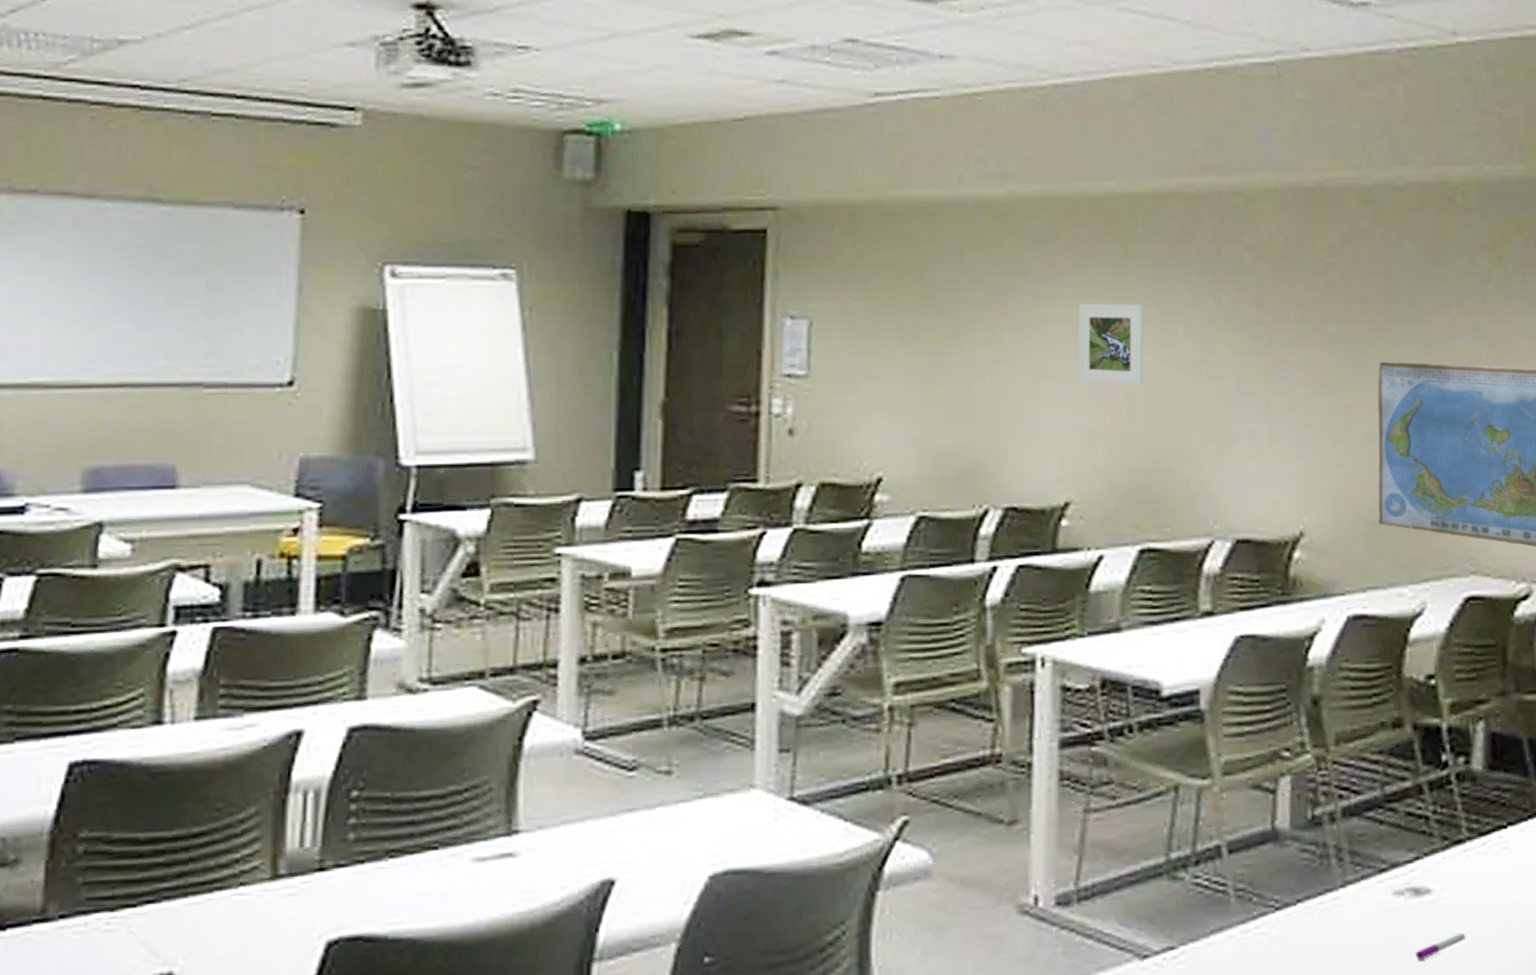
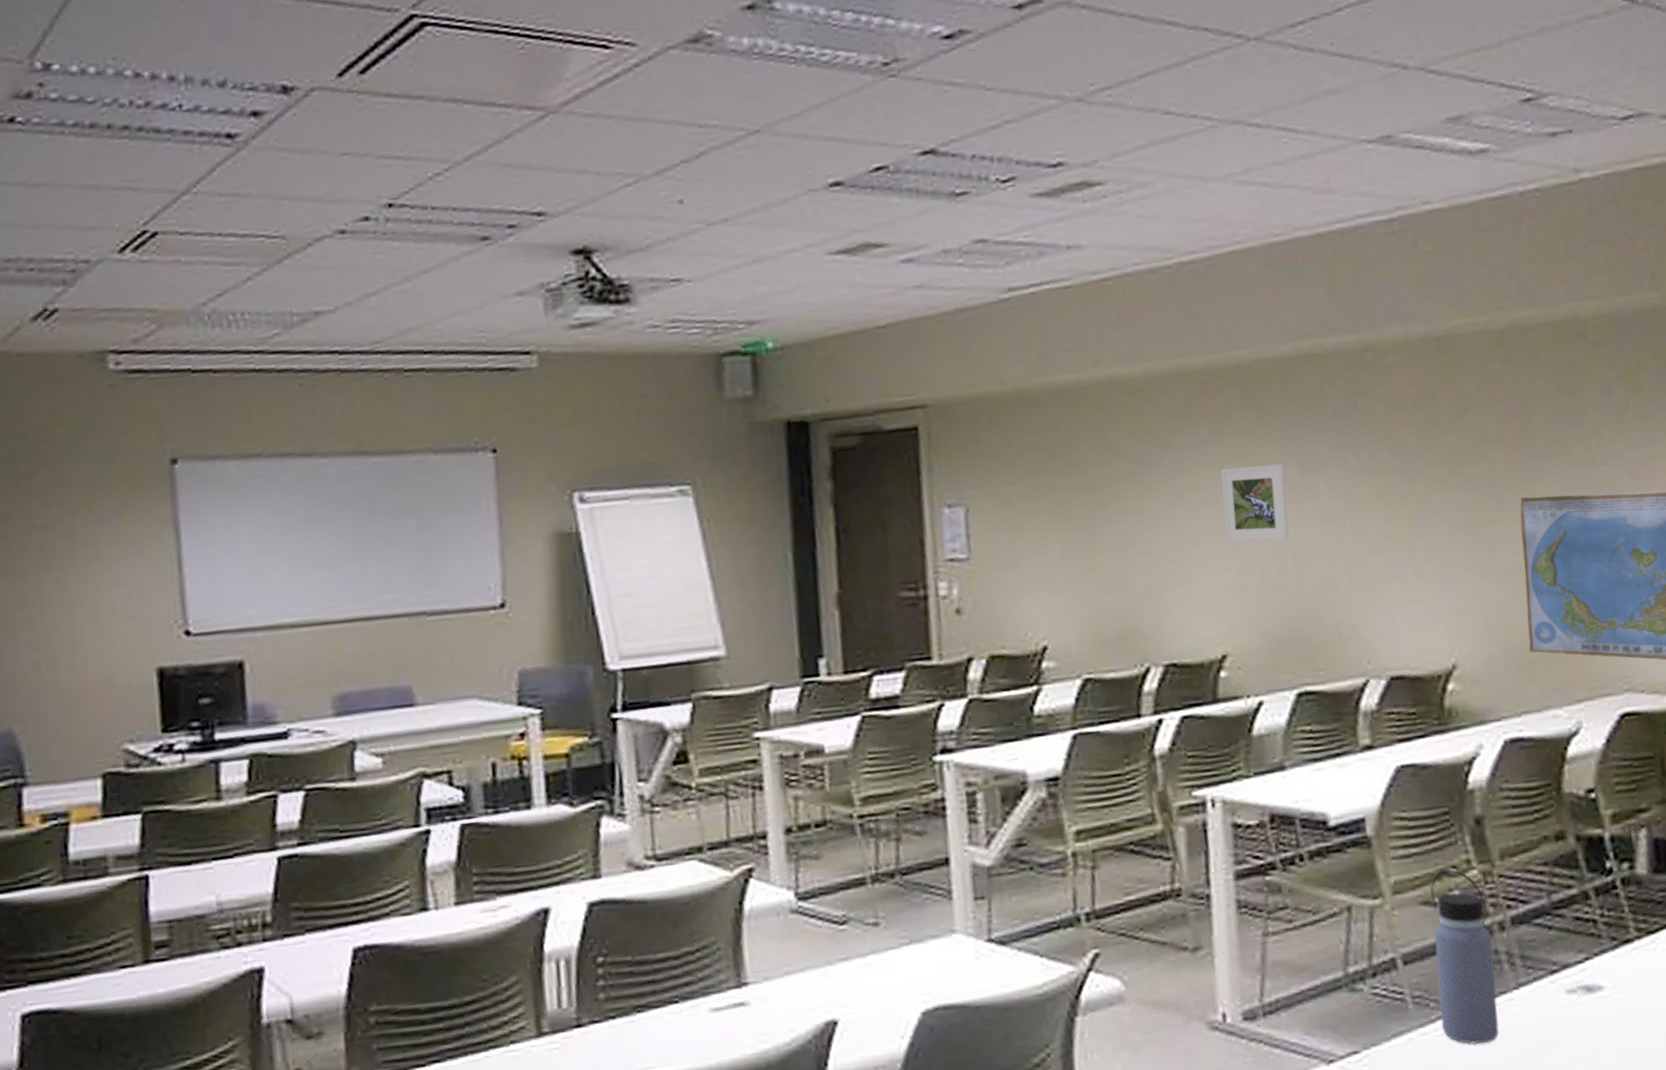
water bottle: none [1261,752,1322,946] -> present [1430,869,1499,1044]
pen: present [1415,933,1466,961] -> none [1591,1024,1640,1051]

